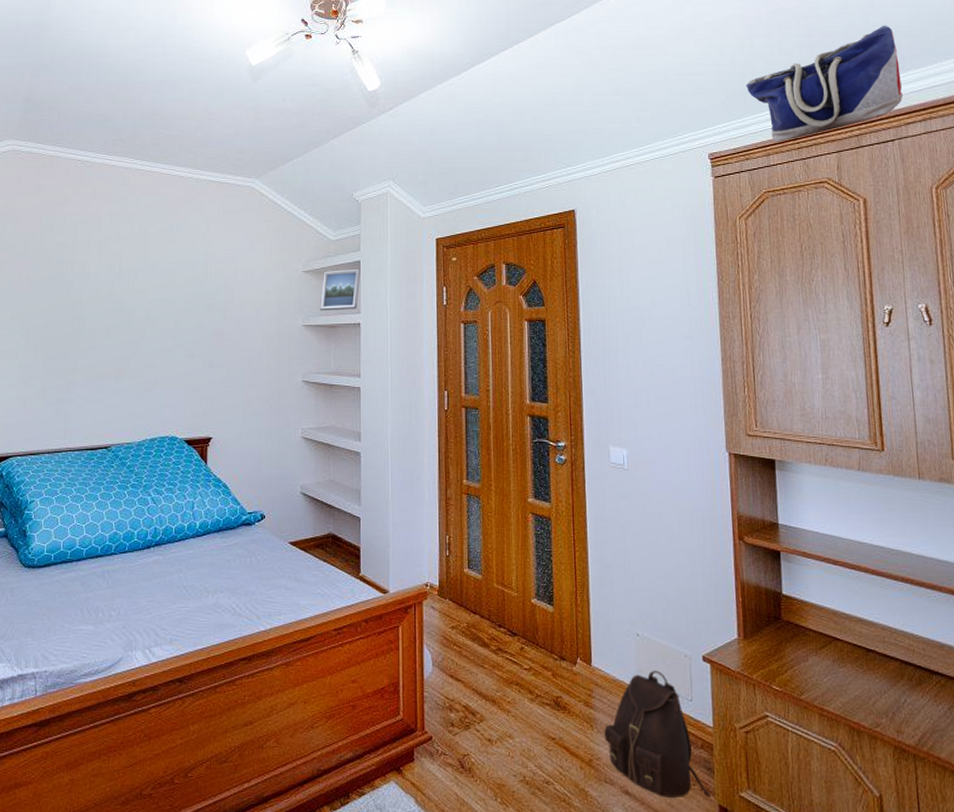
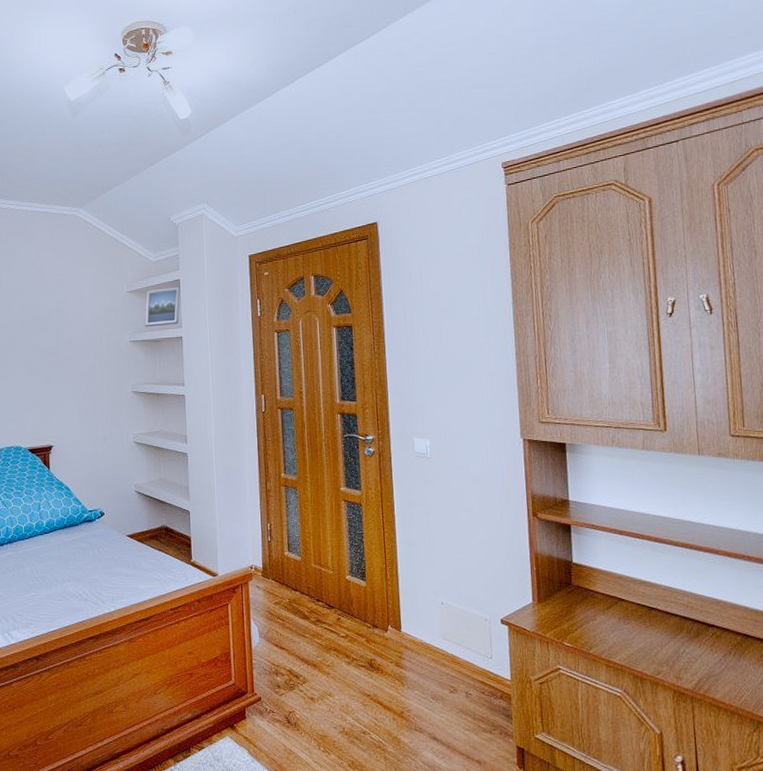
backpack: present [604,670,710,798] -> none [413,633,509,741]
tote bag: present [745,25,904,142] -> none [536,29,688,148]

